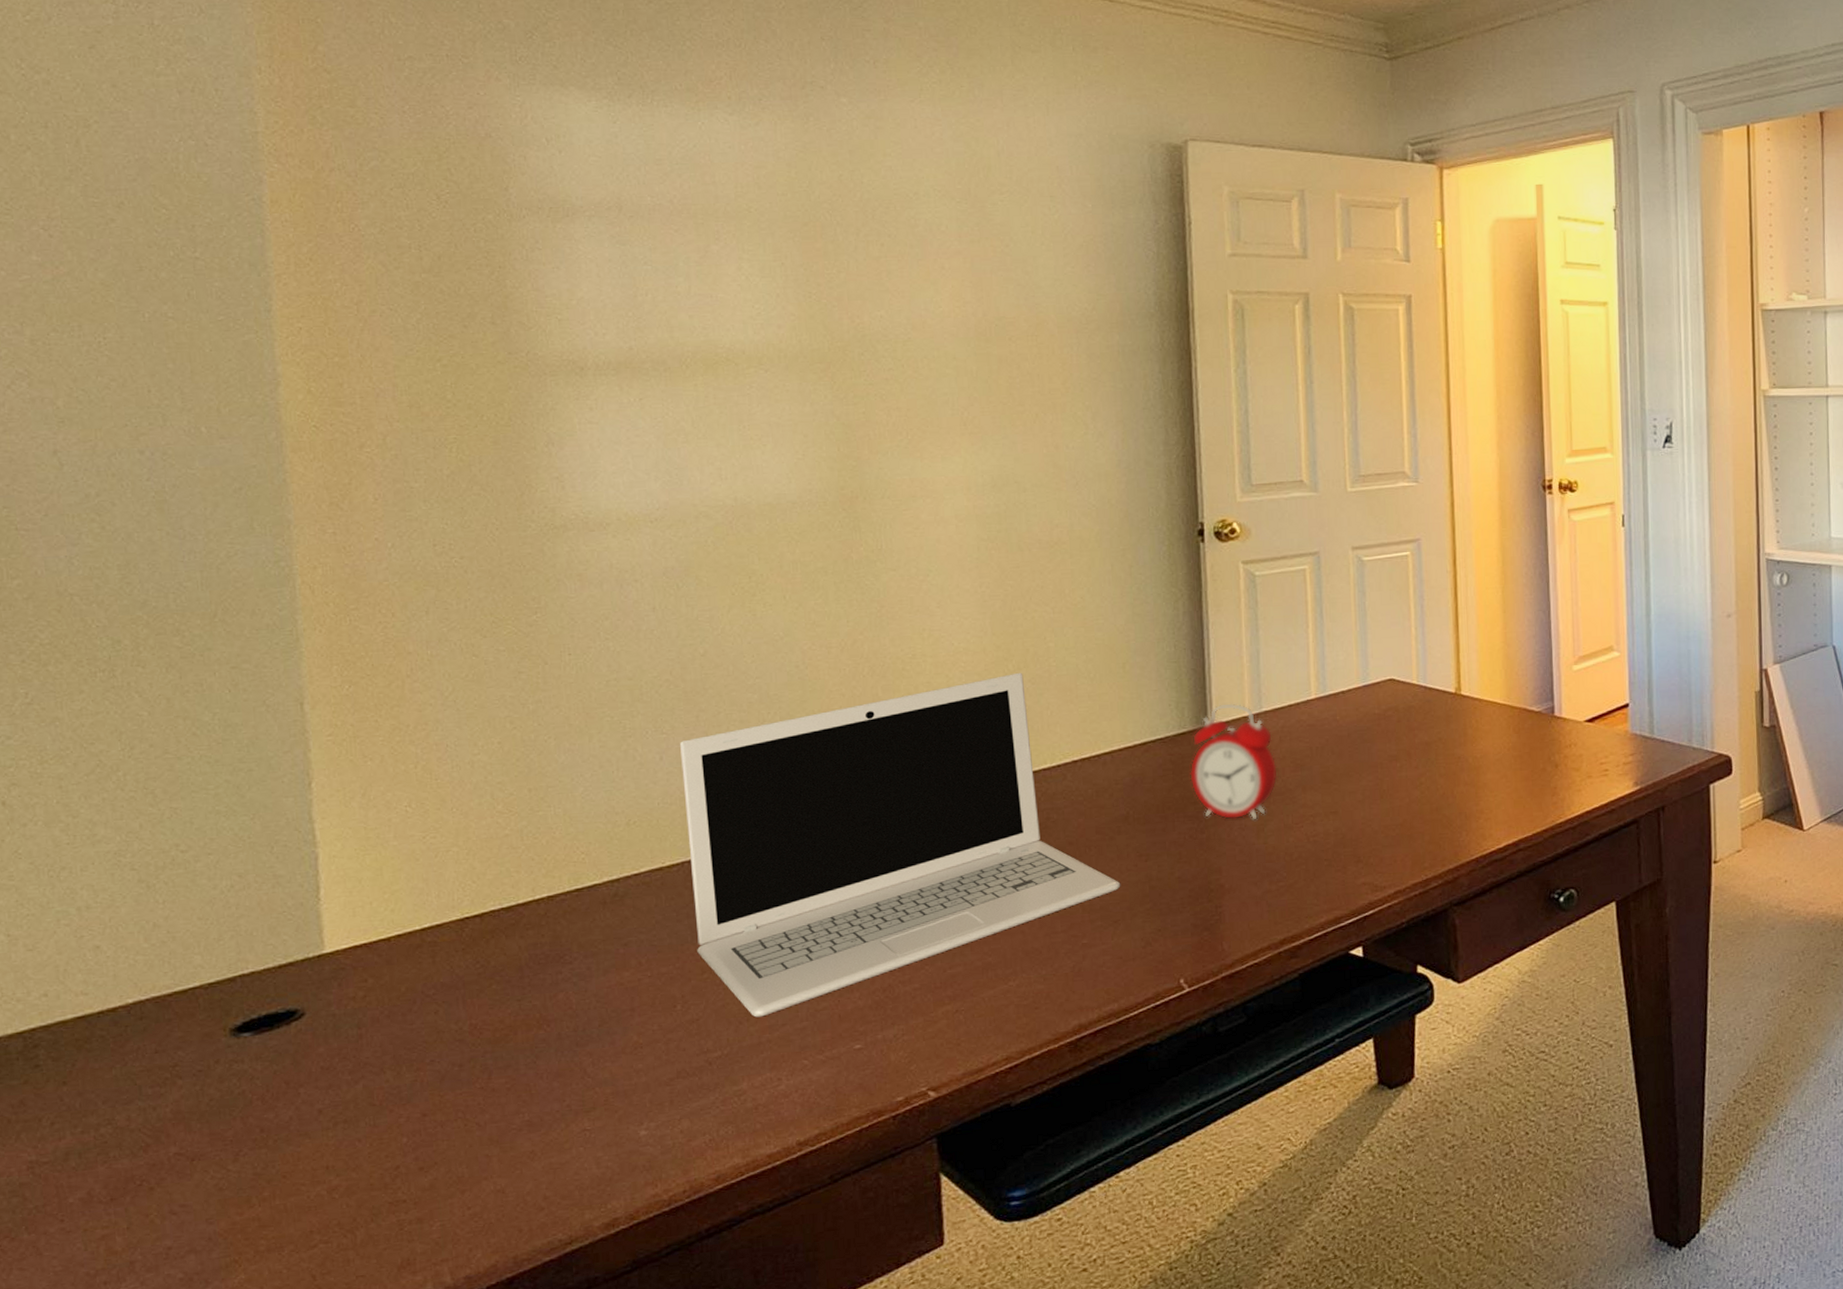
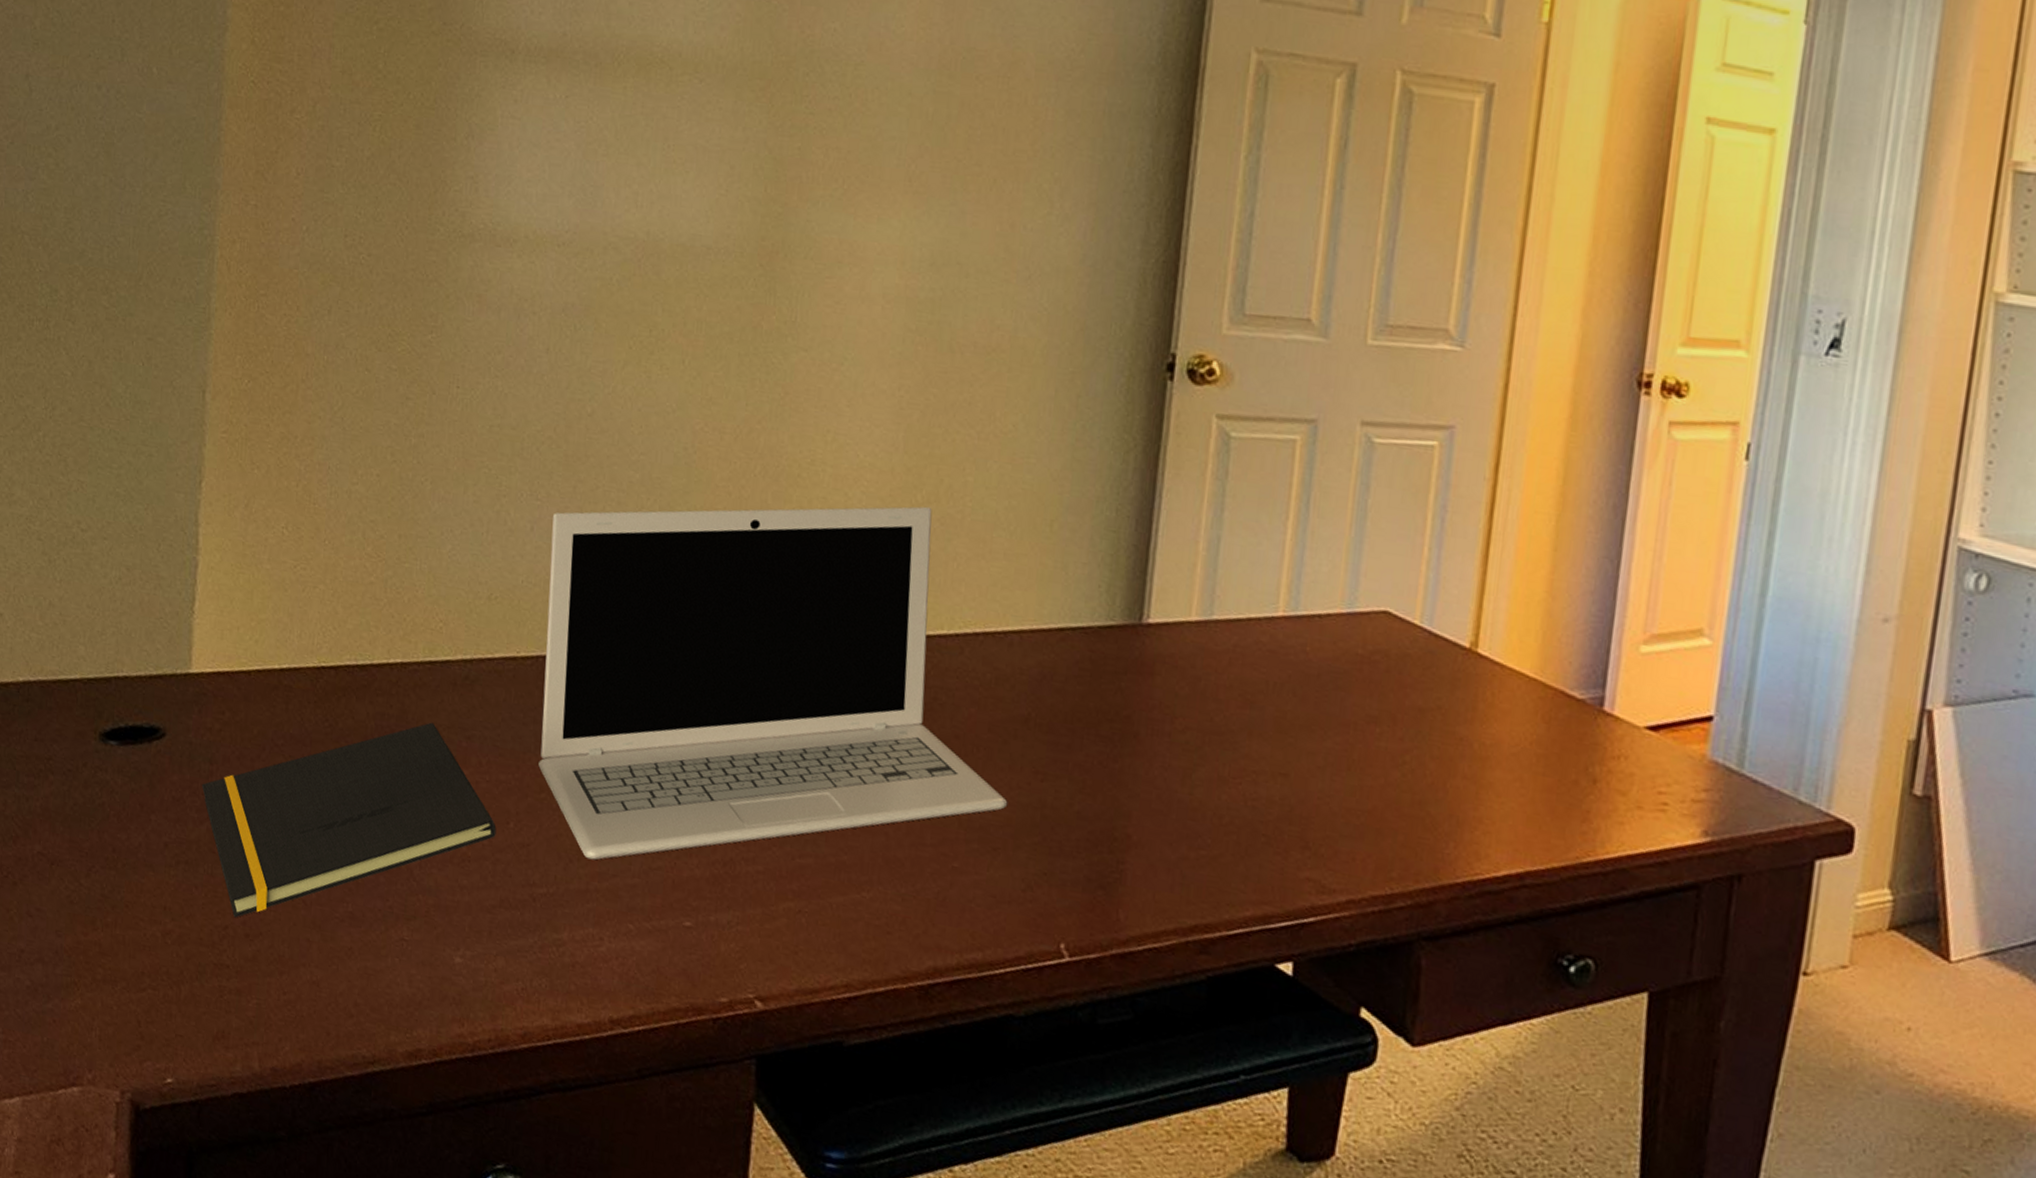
notepad: none [351,940,665,1157] -> present [201,722,497,918]
alarm clock: present [1190,703,1278,820] -> none [1110,598,1221,761]

